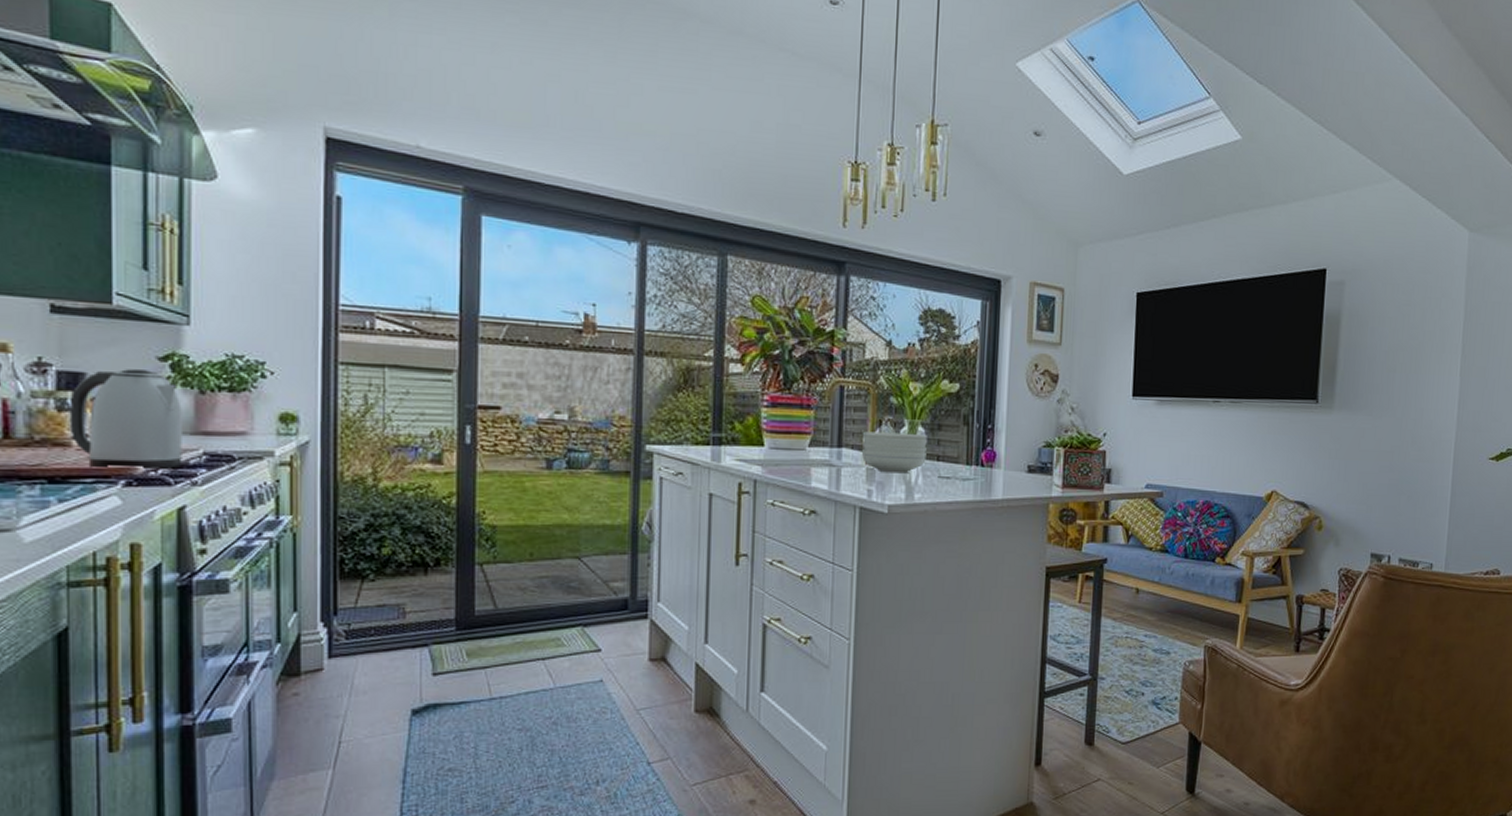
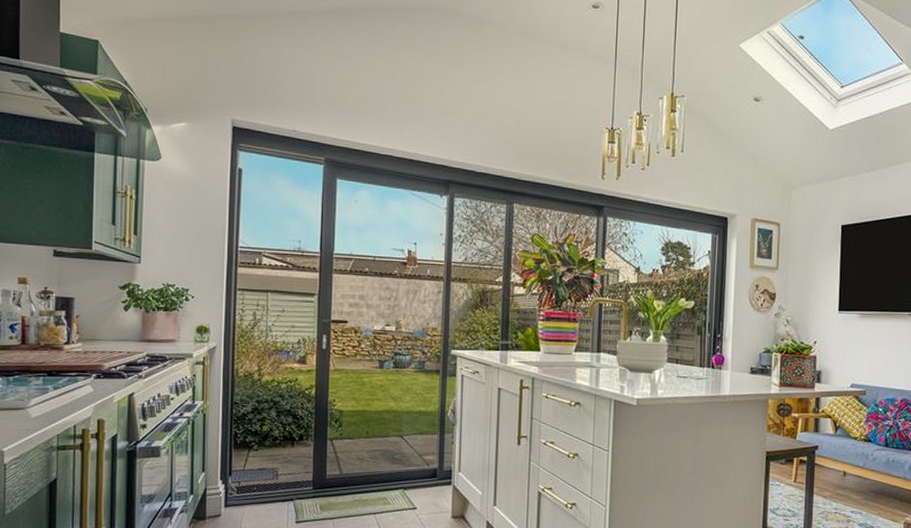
kettle: present [69,369,184,470] -> none [62,295,135,367]

